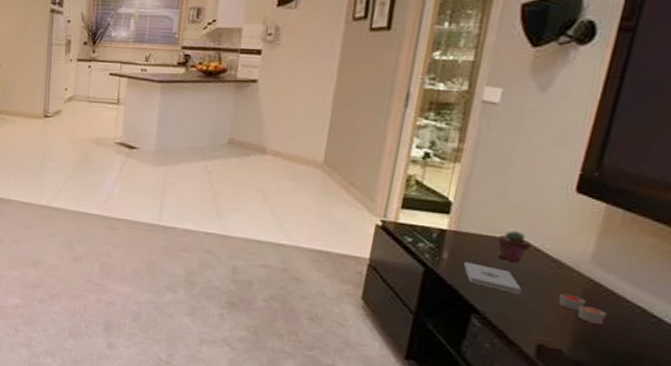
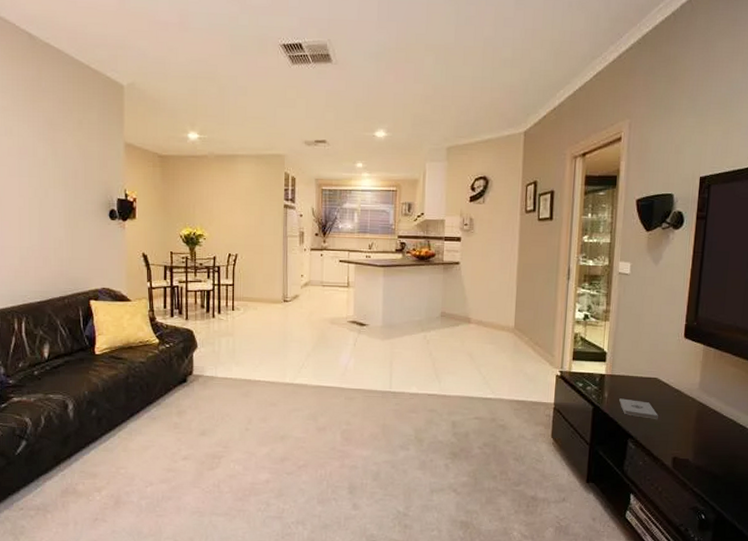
potted succulent: present [497,231,532,262] -> none [639,371,661,395]
candle: present [558,293,607,324] -> none [682,415,713,436]

